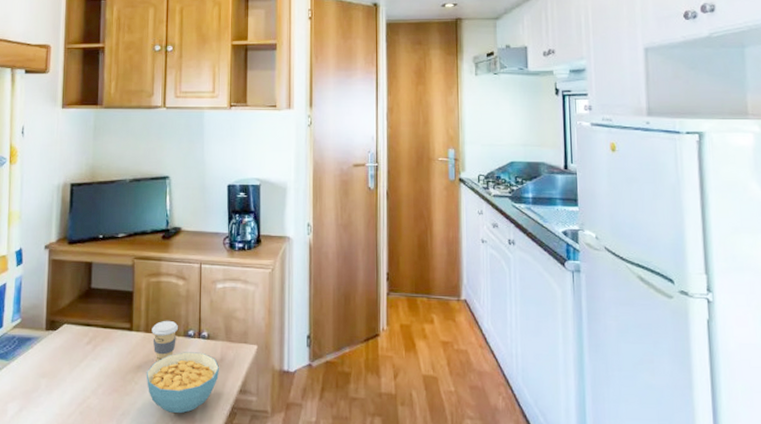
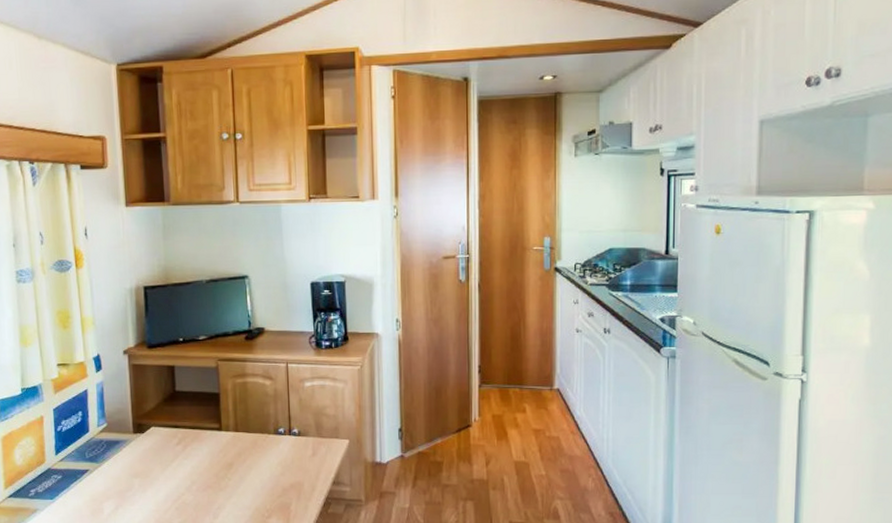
cereal bowl: present [146,352,220,414] -> none [238,448,313,506]
coffee cup: present [152,320,179,362] -> none [241,419,269,459]

